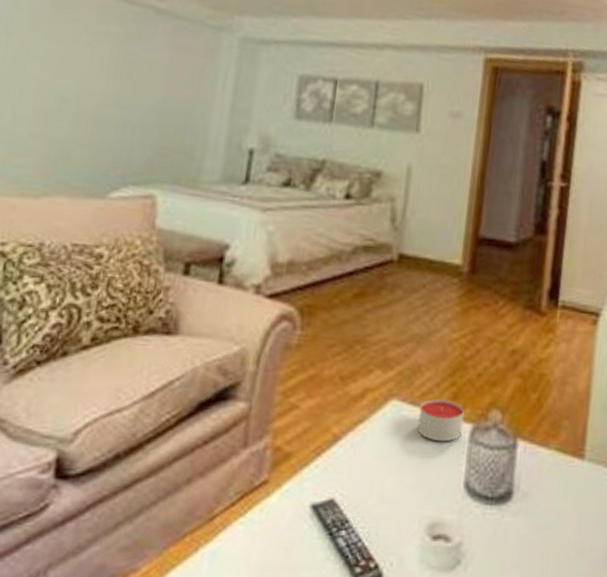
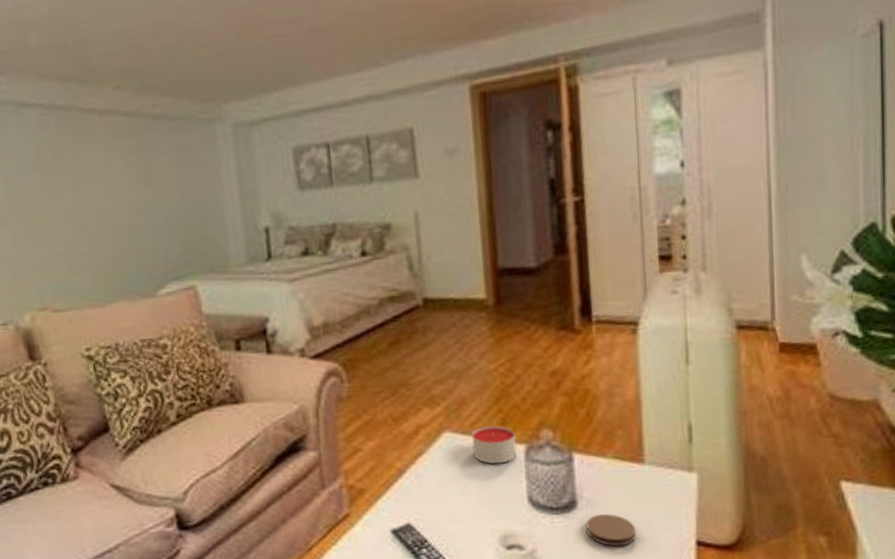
coaster: none [517,510,566,547] -> present [586,514,637,547]

